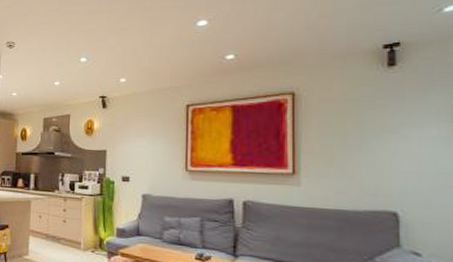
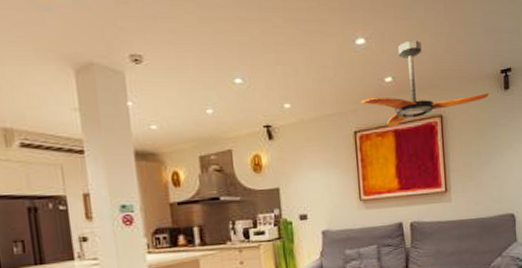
ceiling fan: none [196,19,364,103] -> present [360,40,489,127]

